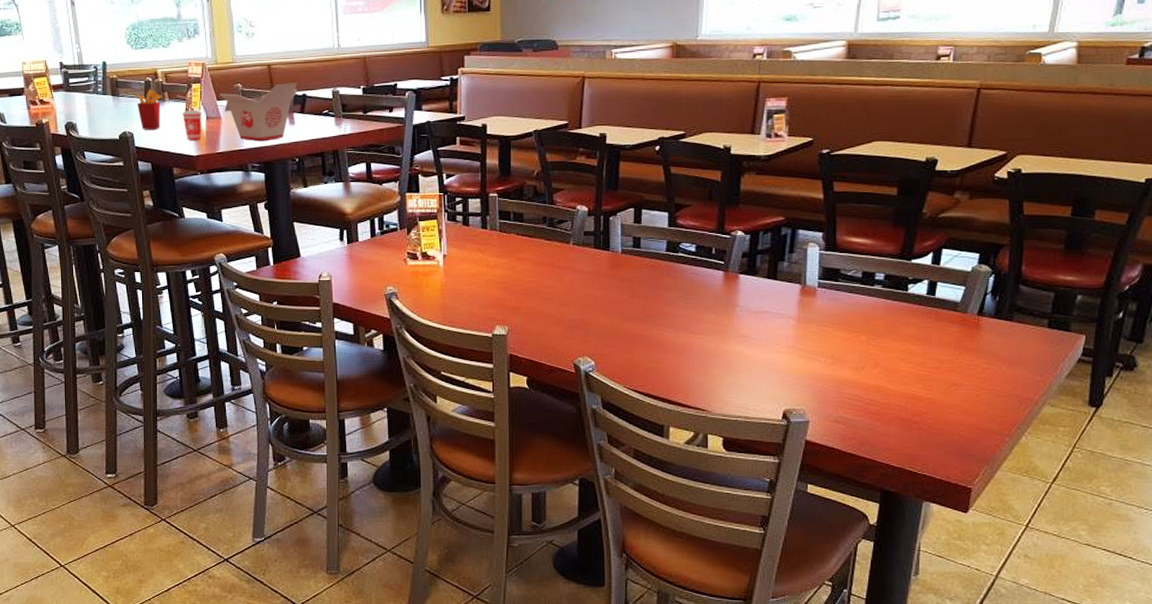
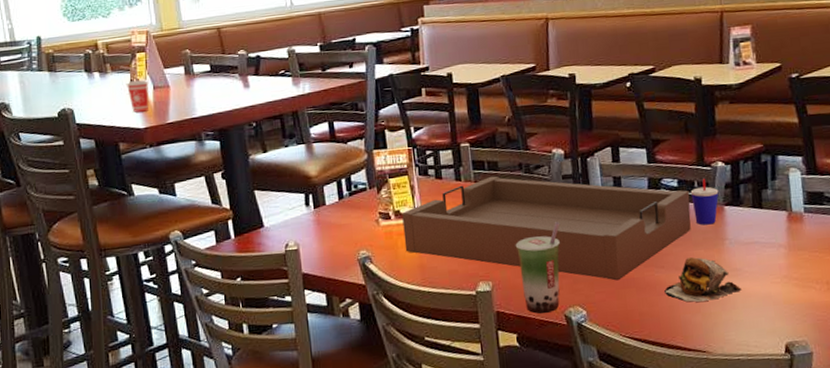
french fries: present [136,89,162,130] -> none [75,61,104,105]
takeout container: present [220,83,298,142] -> none [167,44,251,108]
tray: none [429,227,706,336] -> present [402,176,691,281]
beverage cup: none [533,275,577,360] -> present [515,222,560,314]
burger: none [672,321,746,363] -> present [664,257,741,303]
beverage cup: none [707,246,735,291] -> present [690,179,719,225]

